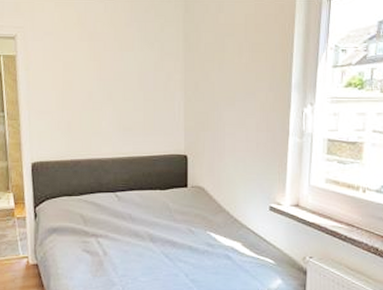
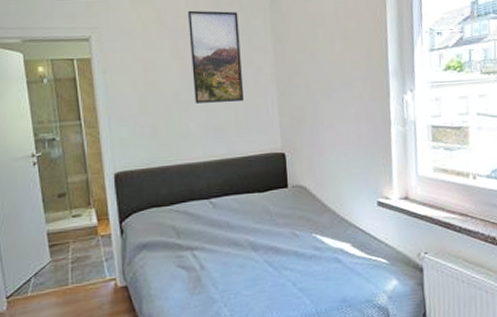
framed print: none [106,15,154,104] -> present [188,10,245,103]

